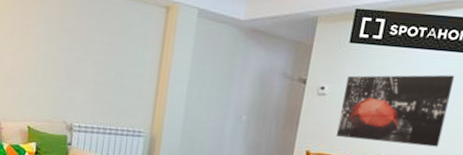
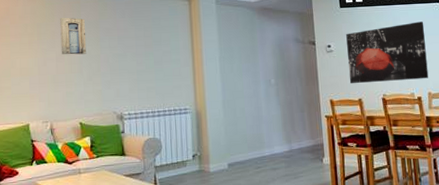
wall art: none [18,8,48,54] -> present [60,17,87,55]

